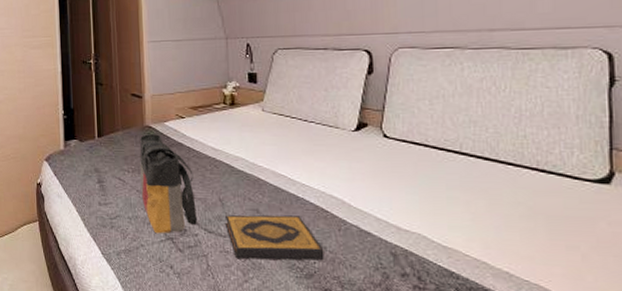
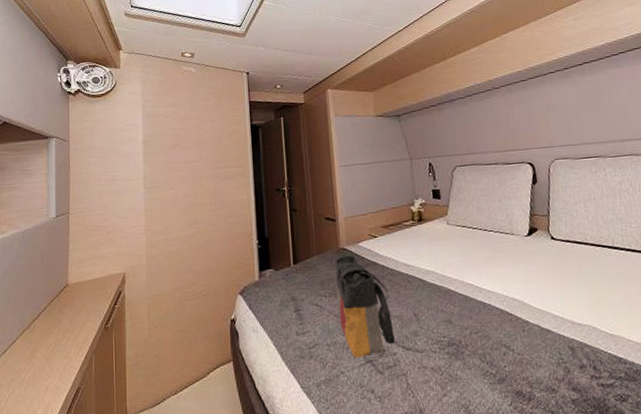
hardback book: present [224,215,325,261] -> none [420,322,514,372]

